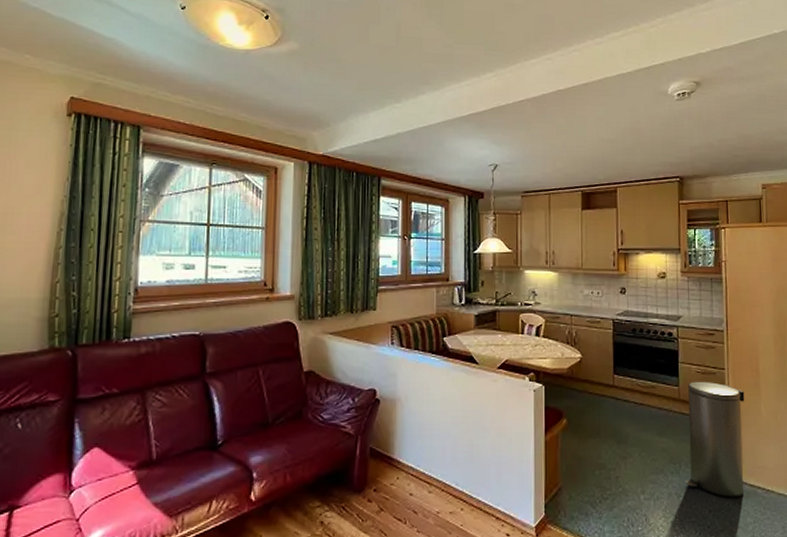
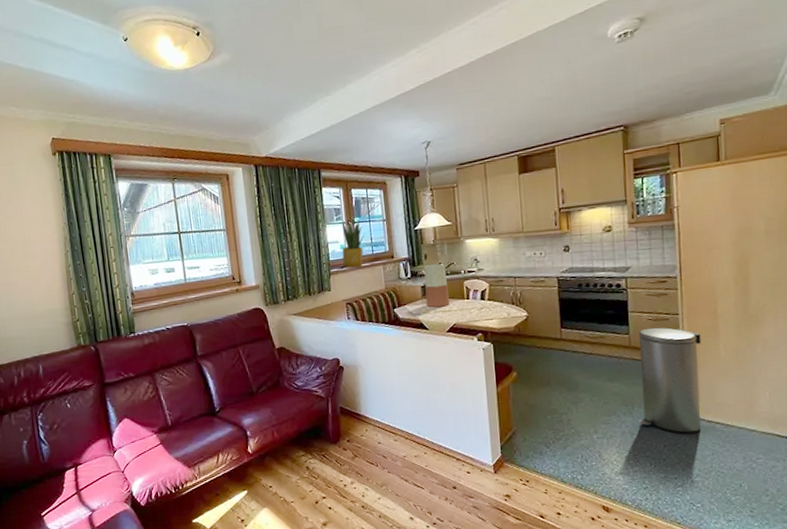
planter: none [393,234,421,288] -> present [341,219,365,269]
vase: none [478,293,504,340] -> present [423,264,450,308]

